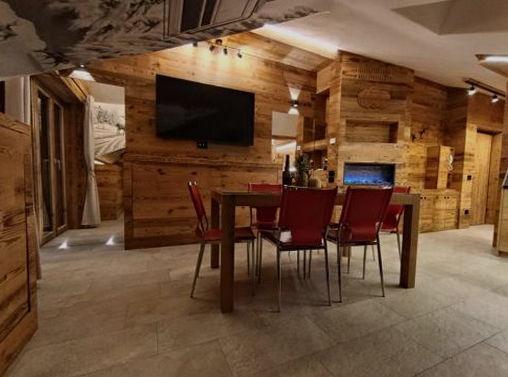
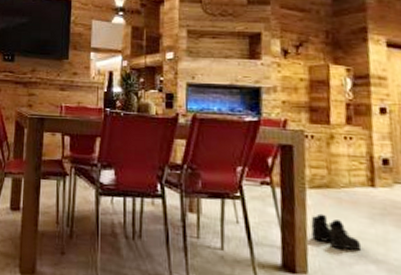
boots: none [419,249,447,271] -> present [311,213,362,252]

